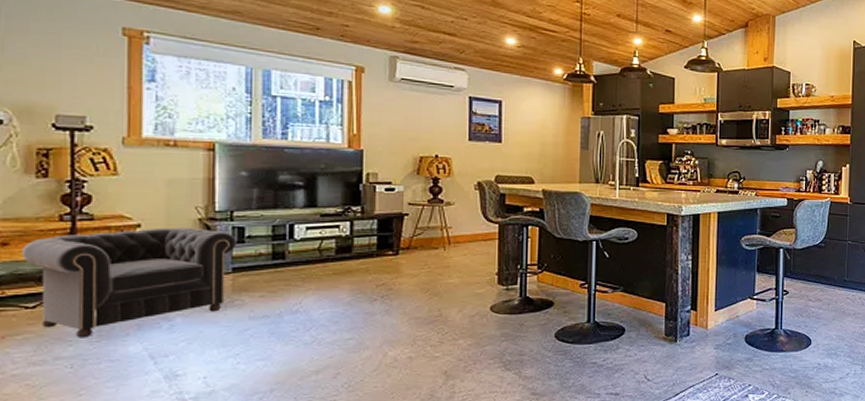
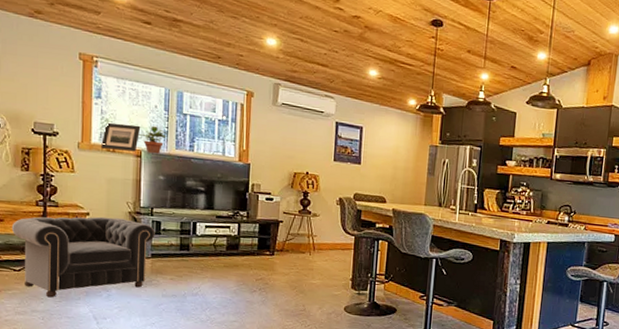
picture frame: none [157,110,213,145] -> present [101,122,141,152]
potted plant: none [210,111,252,146] -> present [138,125,168,154]

